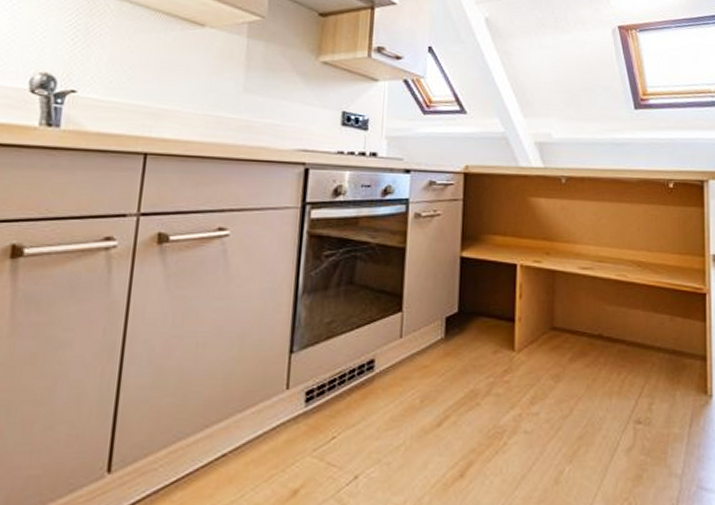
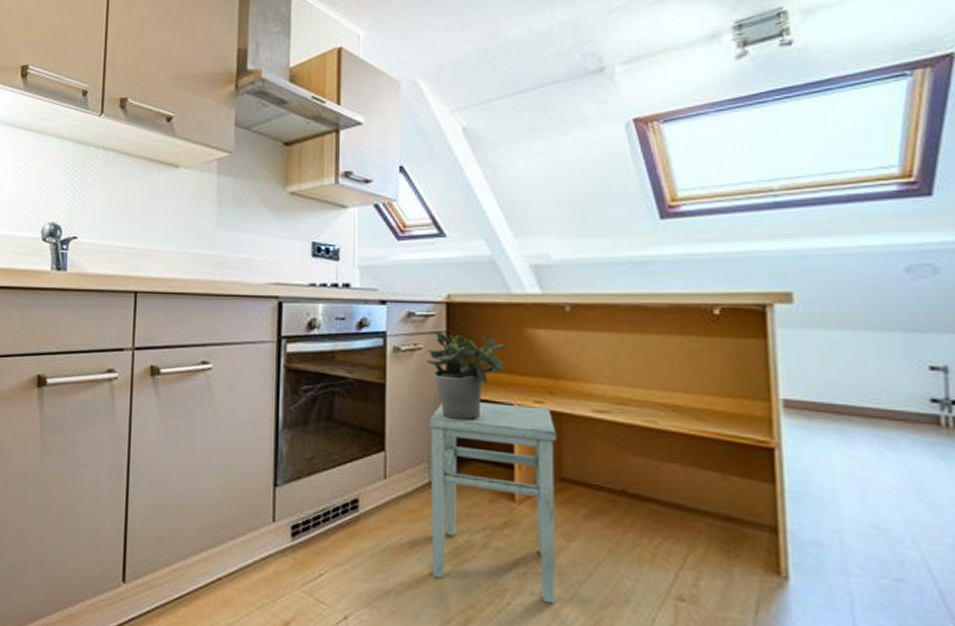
stool: none [440,263,551,439] -> present [428,402,557,604]
potted plant: none [444,199,513,280] -> present [427,331,506,421]

